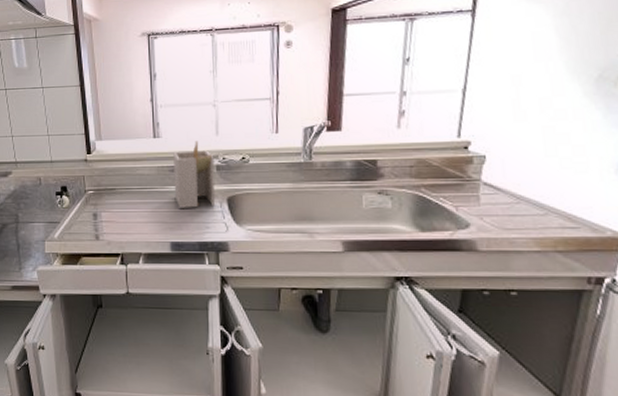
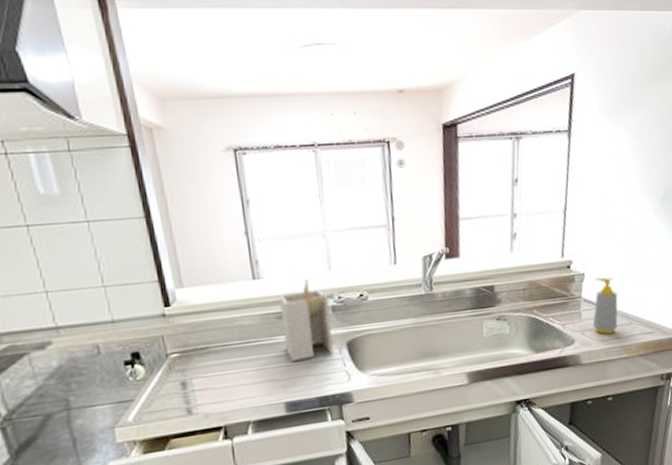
soap bottle: none [494,161,529,222] -> present [592,277,618,334]

